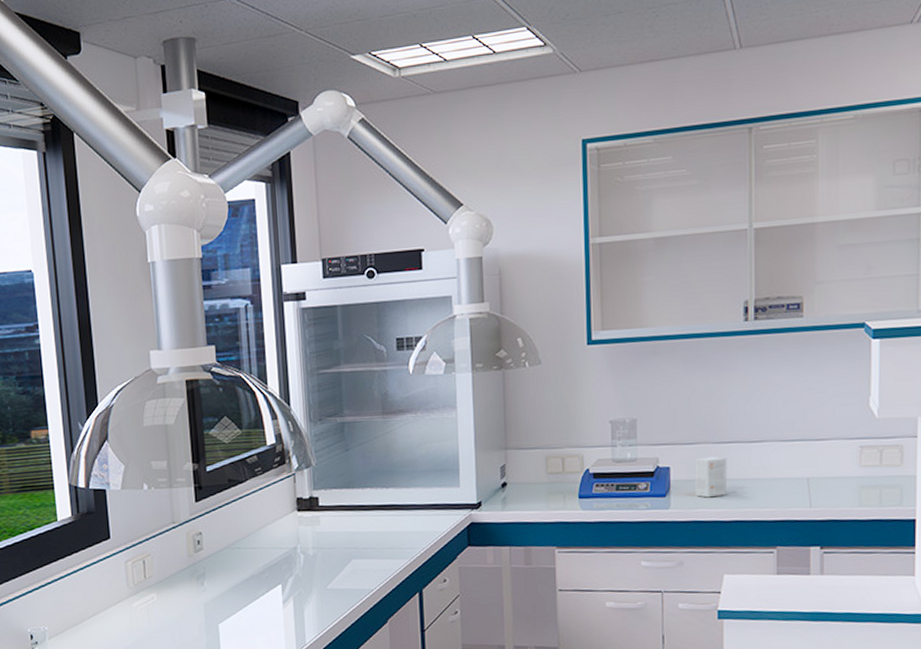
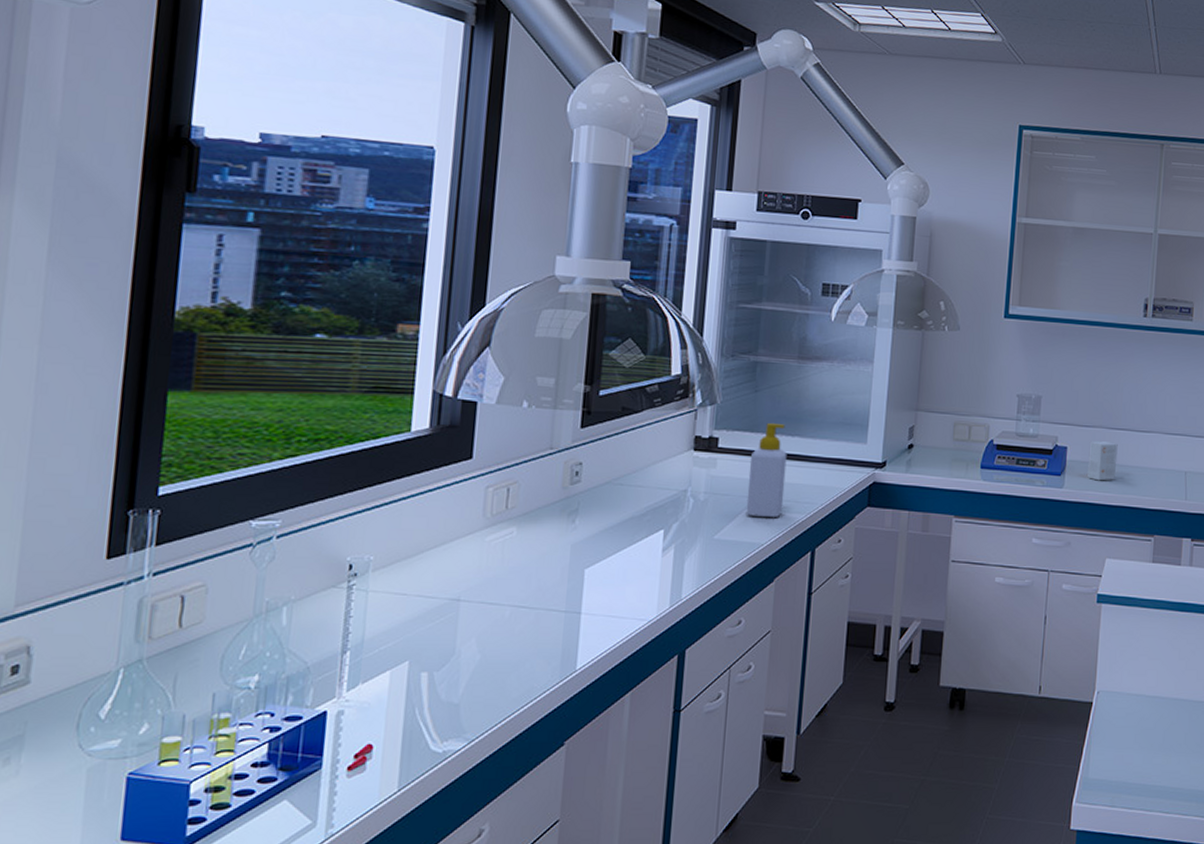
soap bottle: none [350,477,387,566] -> present [746,422,787,518]

